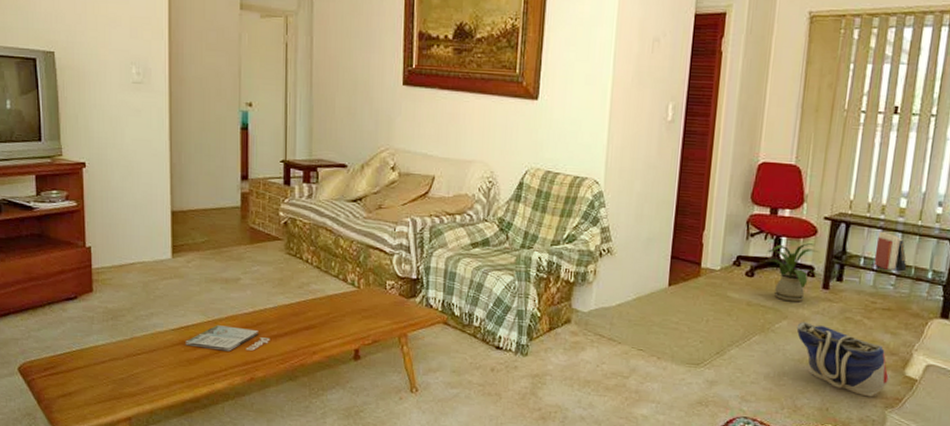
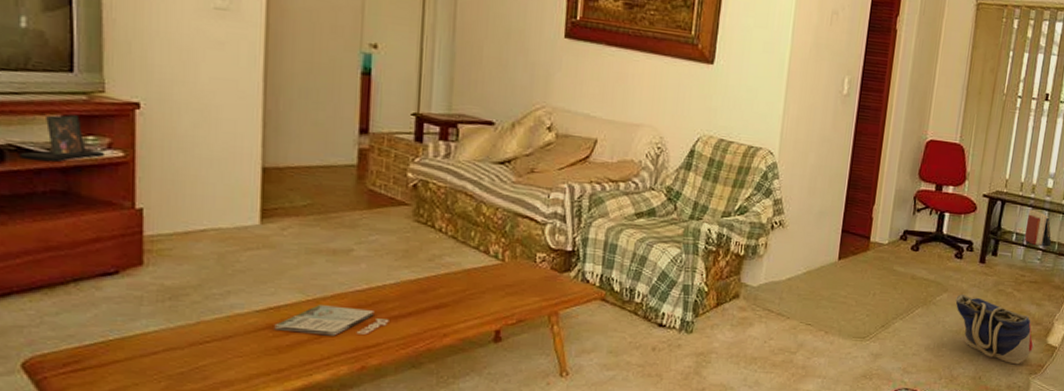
photo frame: none [10,174,65,211] -> present [19,114,106,162]
house plant: present [761,243,825,302] -> none [925,219,982,276]

